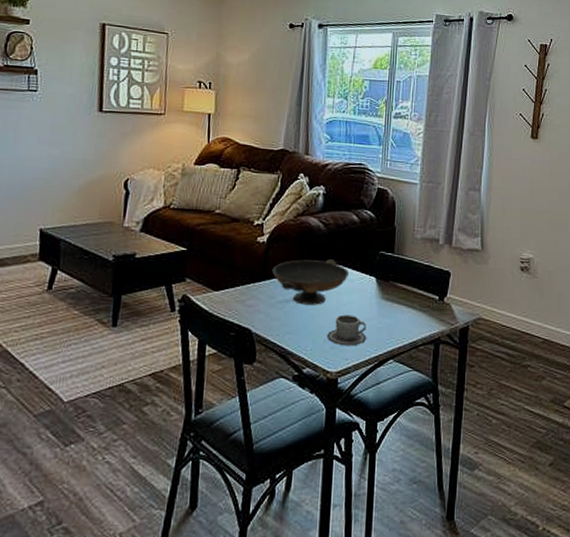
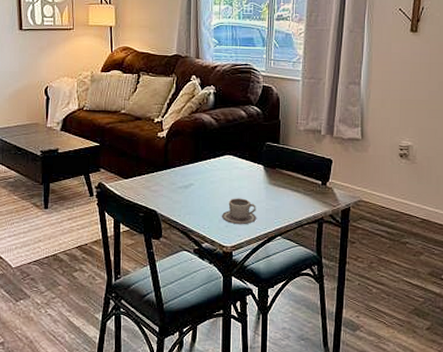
decorative bowl: present [272,260,350,305] -> none [172,151,240,190]

